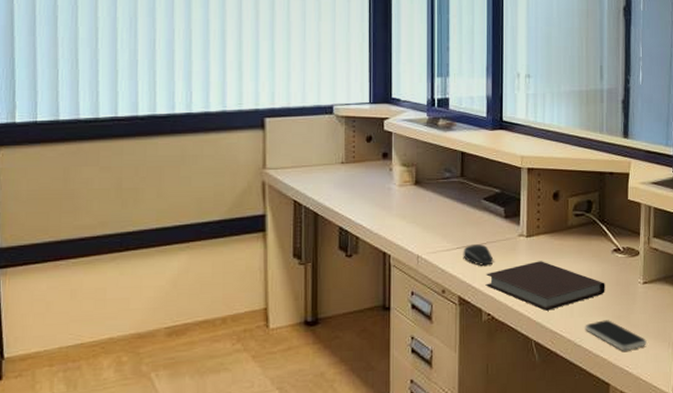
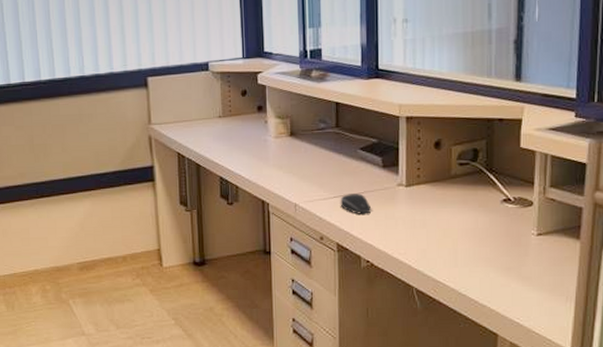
notebook: present [485,261,605,311] -> none [363,210,493,260]
smartphone: present [585,320,647,351] -> none [470,271,541,303]

